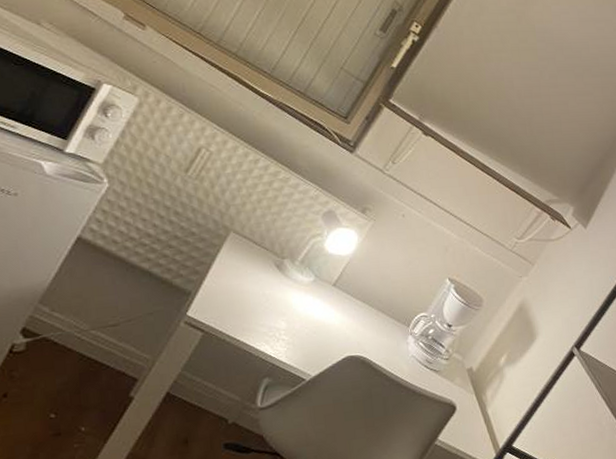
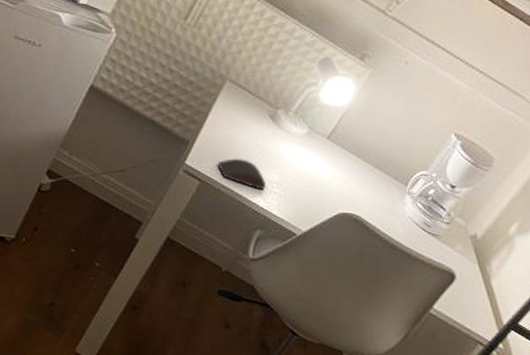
computer mouse: none [222,307,275,338] -> present [217,158,267,190]

